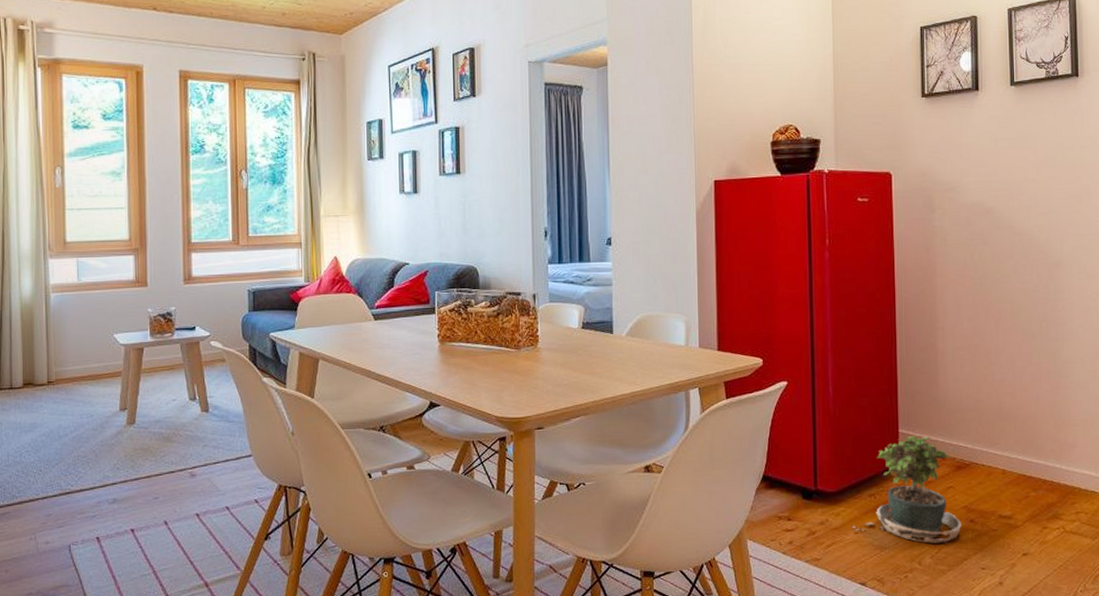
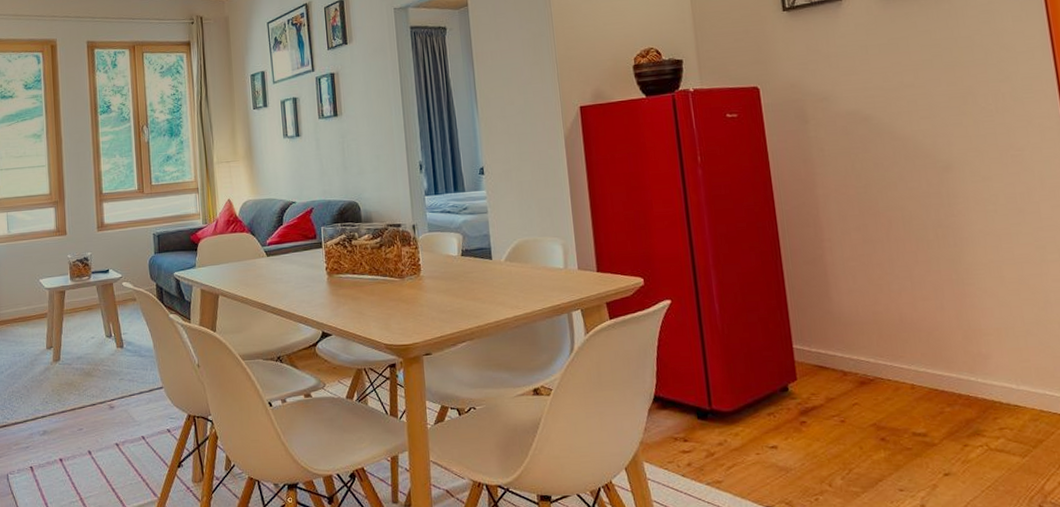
potted plant: present [852,435,962,544] -> none [753,350,873,464]

